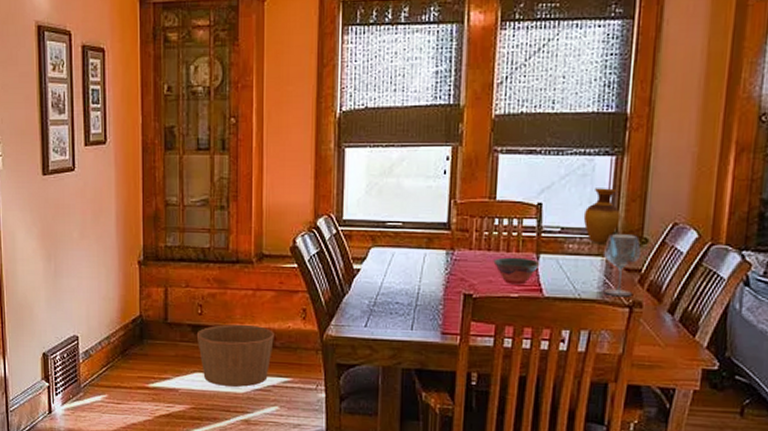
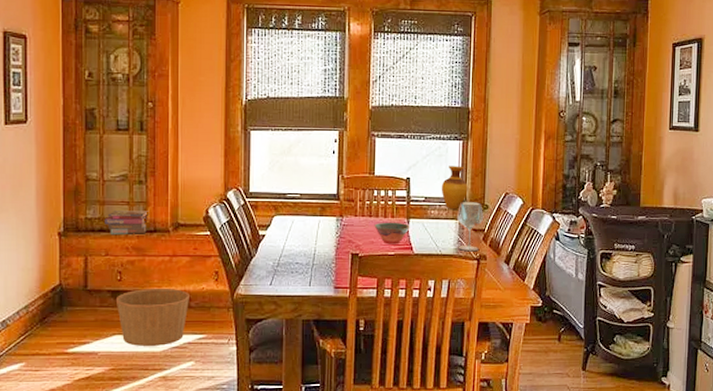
books: none [185,239,232,265] -> present [105,211,150,234]

